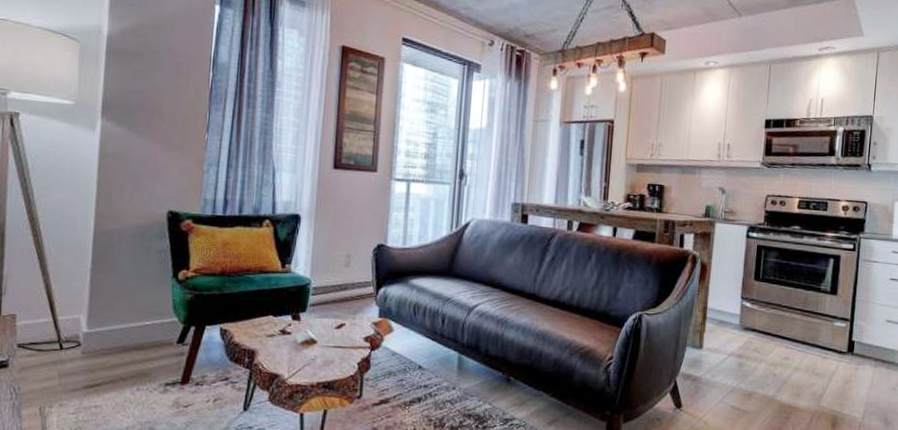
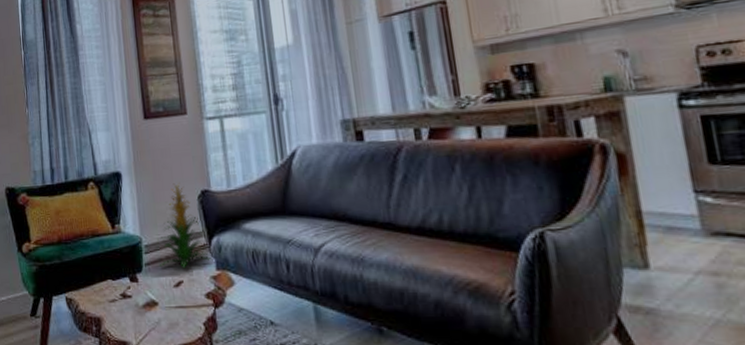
indoor plant: none [325,234,377,313] -> present [157,183,212,269]

